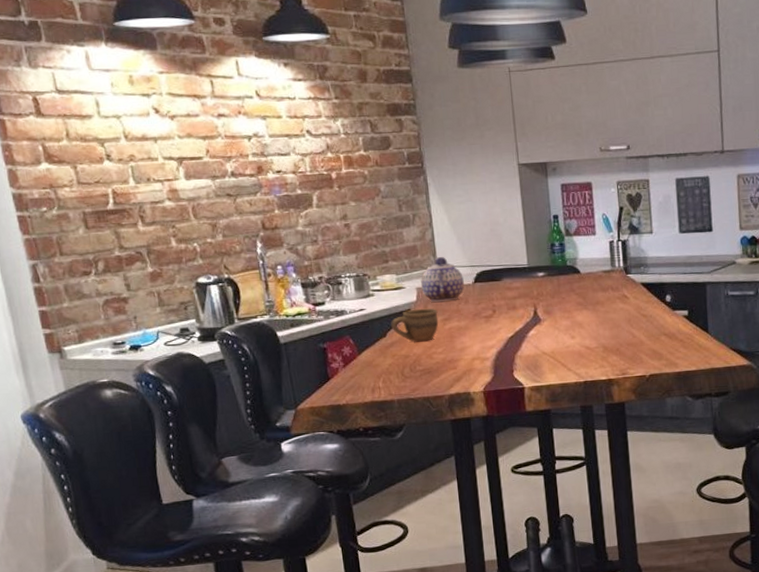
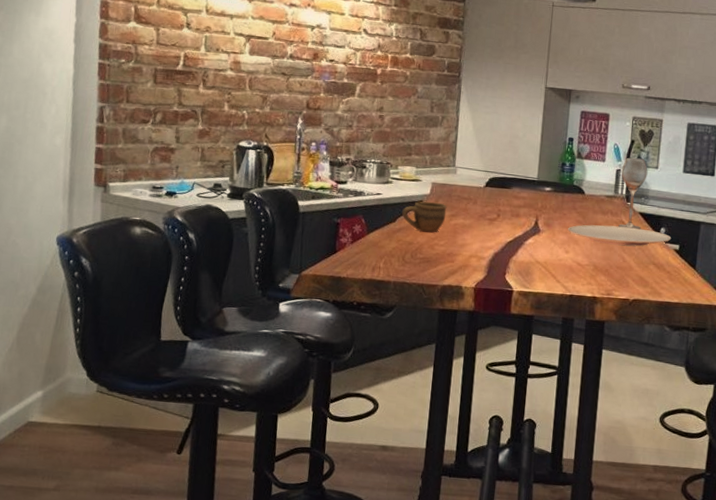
teapot: present [421,256,465,303] -> none [436,157,477,200]
plate: none [569,299,679,322] -> present [568,224,672,246]
wineglass: none [614,225,646,302] -> present [618,157,648,229]

